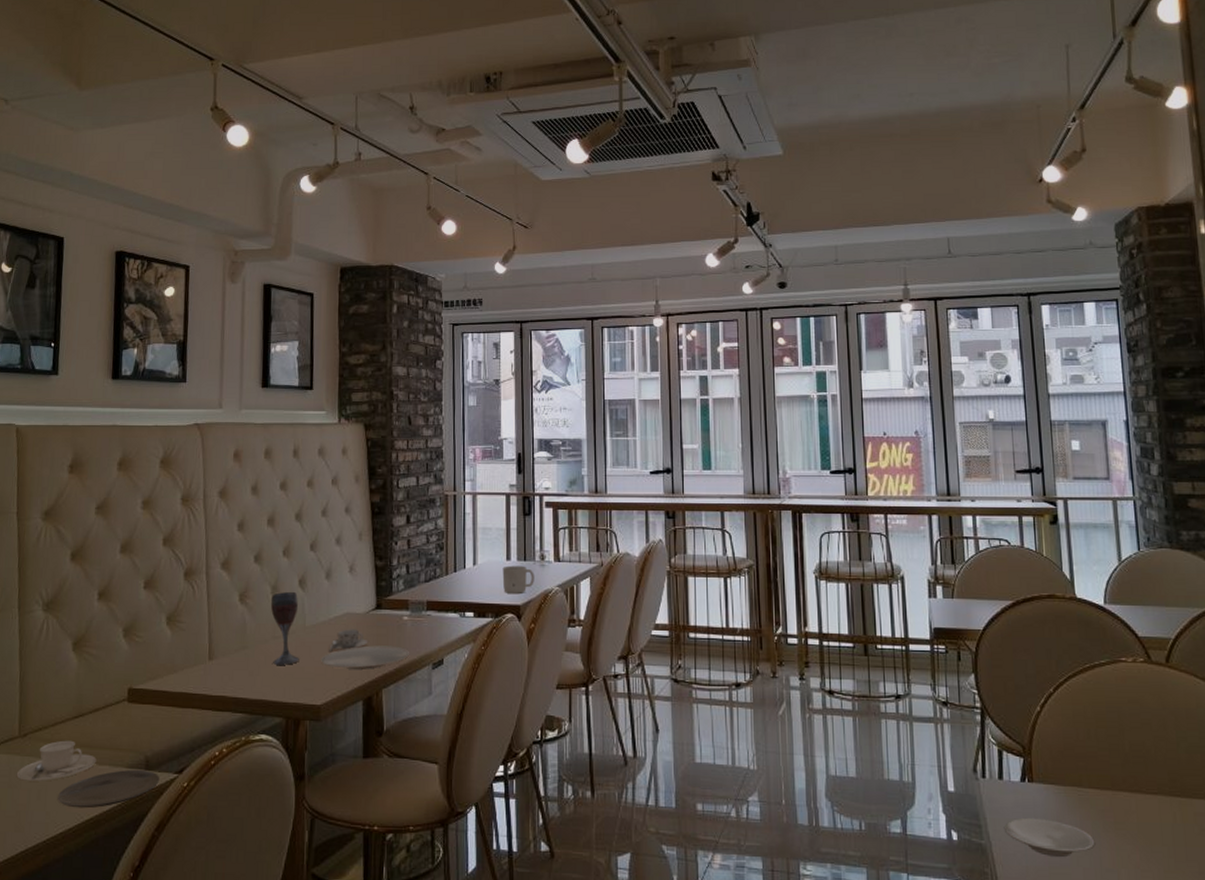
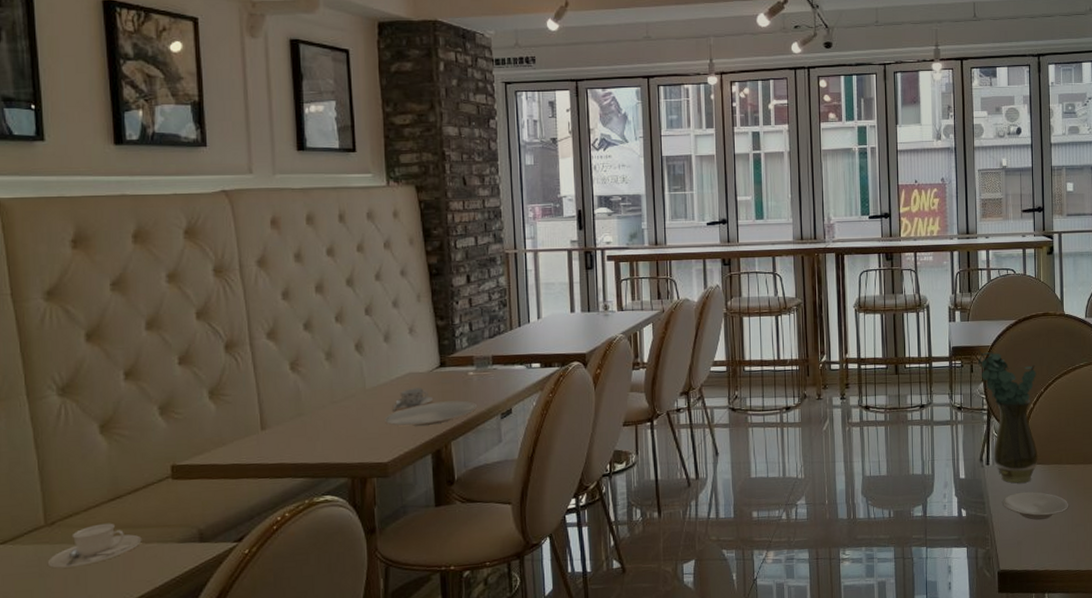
plate: present [58,769,159,809] -> none [100,543,217,588]
cup: present [270,591,300,665] -> none [325,356,362,428]
mug: present [502,565,534,593] -> none [567,316,599,343]
vase: none [965,632,1050,806] -> present [977,348,1038,484]

